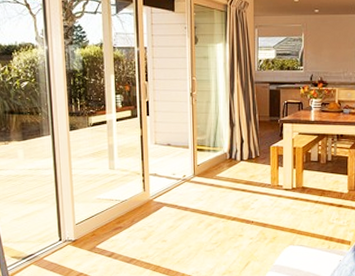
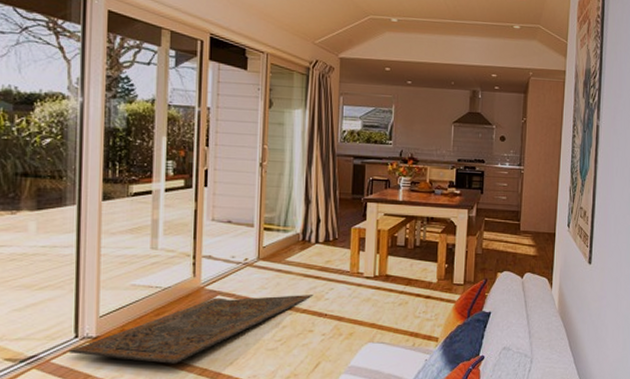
rug: none [56,205,241,262] -> present [68,295,314,364]

